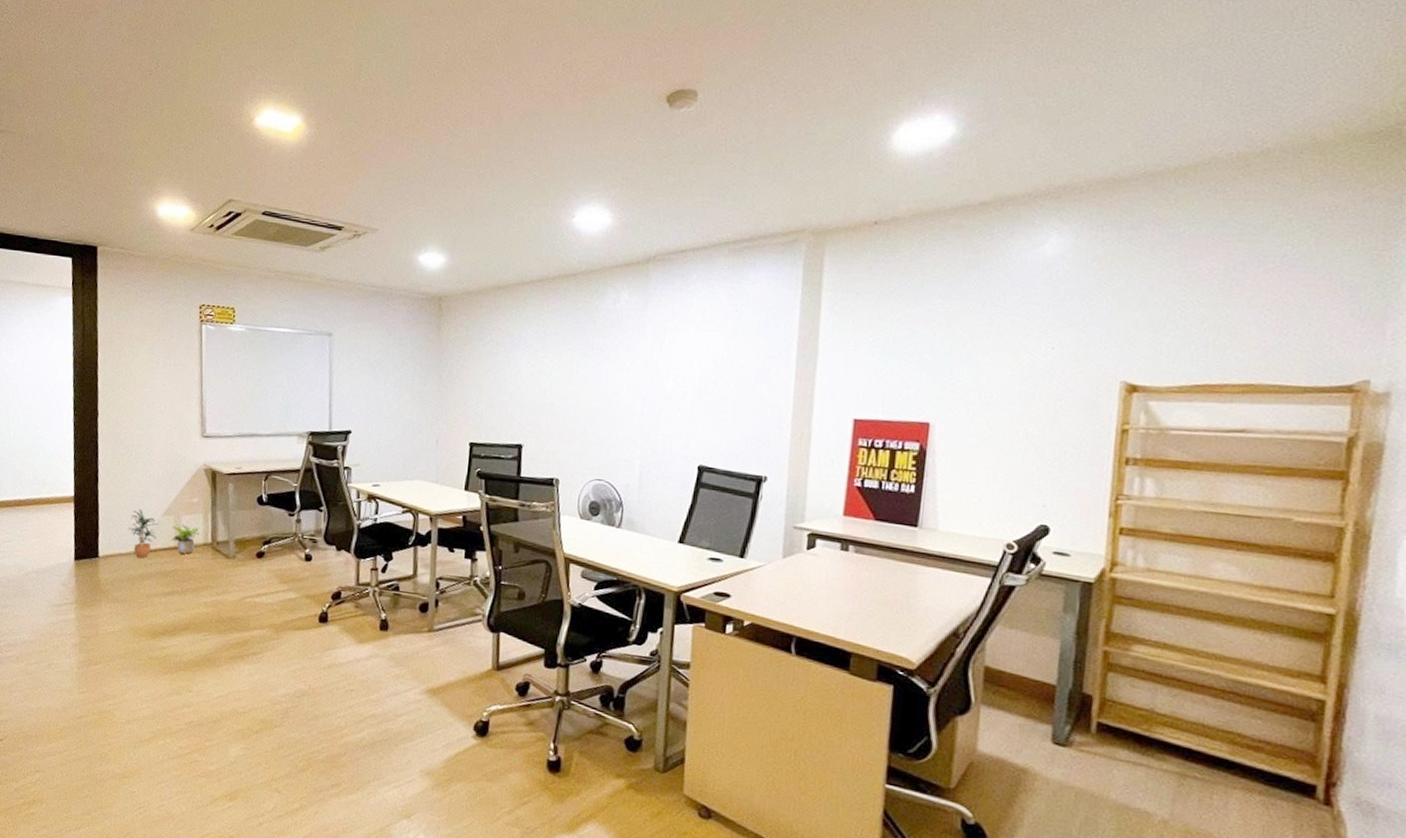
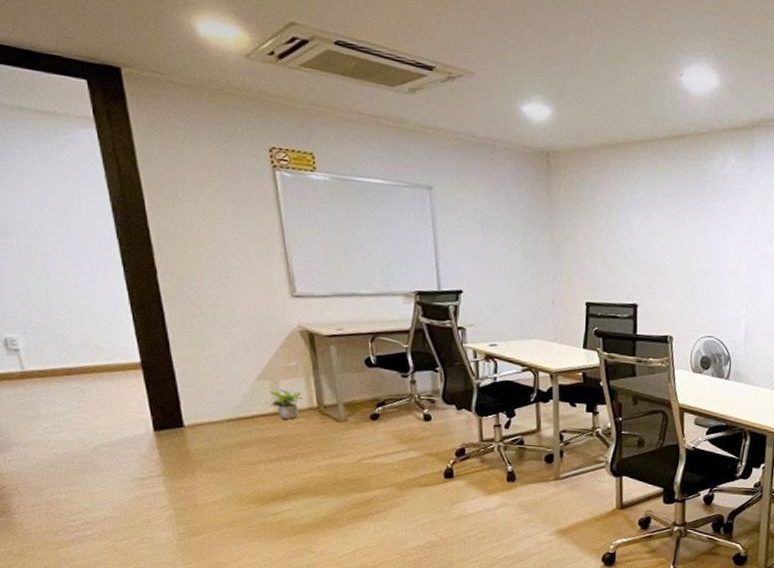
potted plant: present [128,509,159,558] -> none [216,375,253,425]

